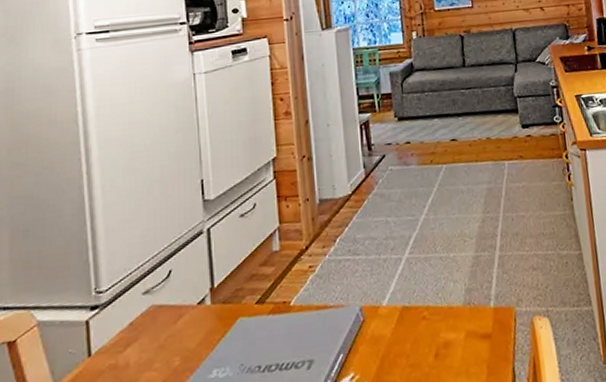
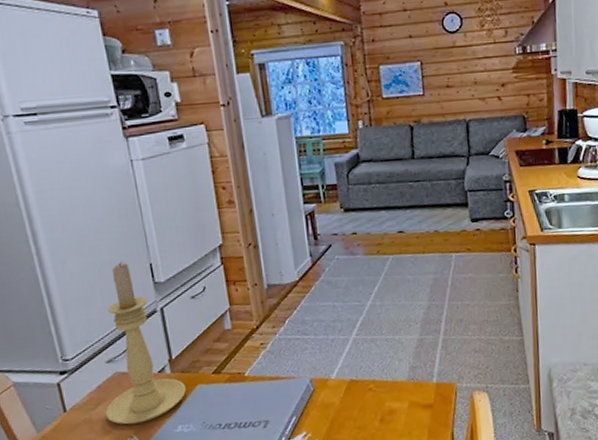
candle holder: none [133,177,227,371] -> present [105,261,187,425]

